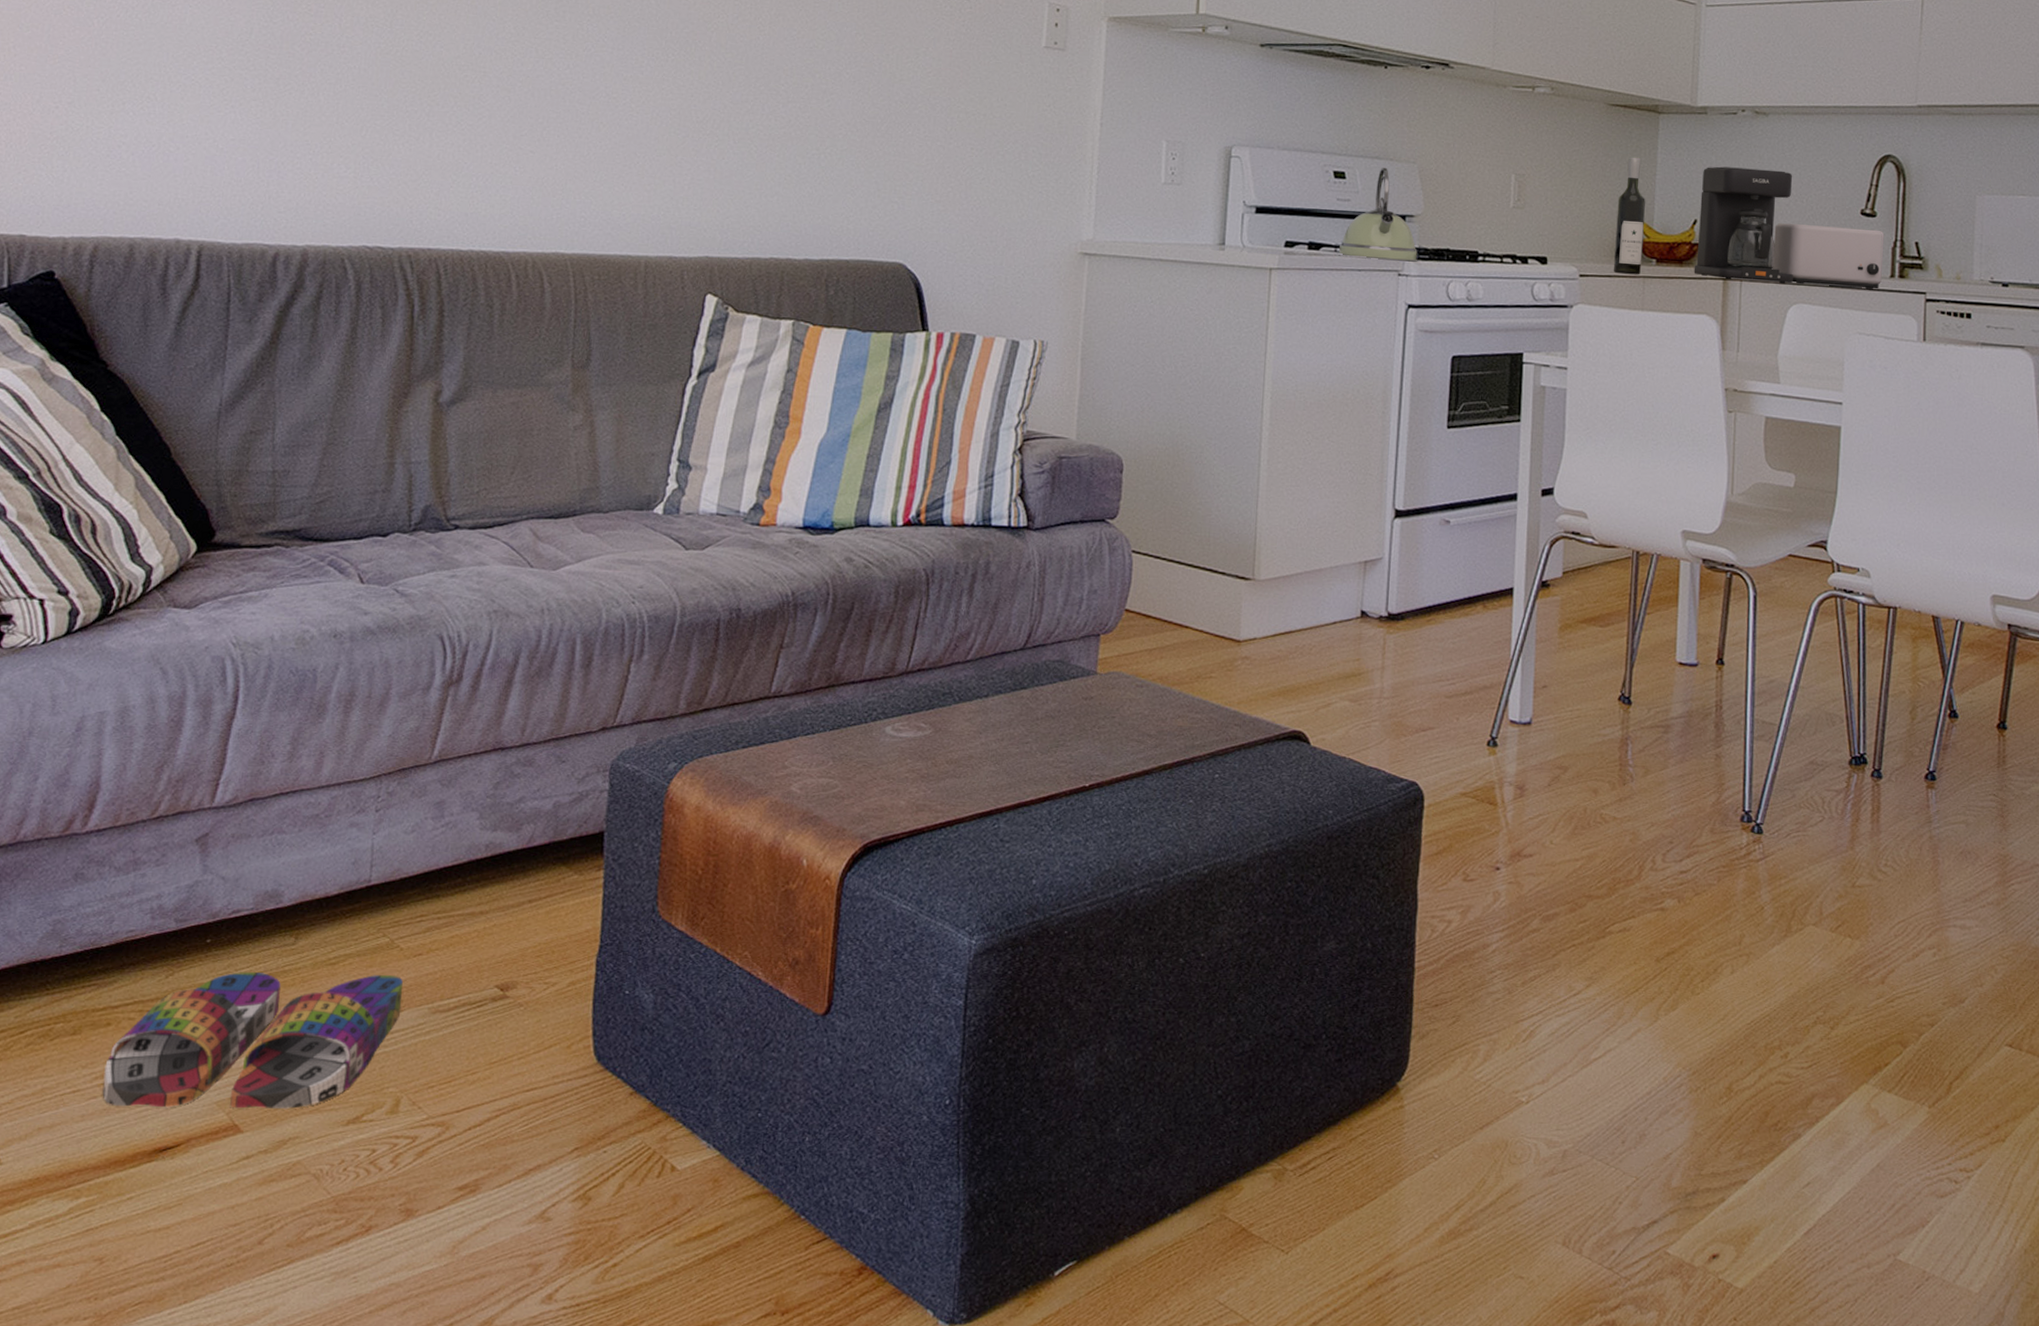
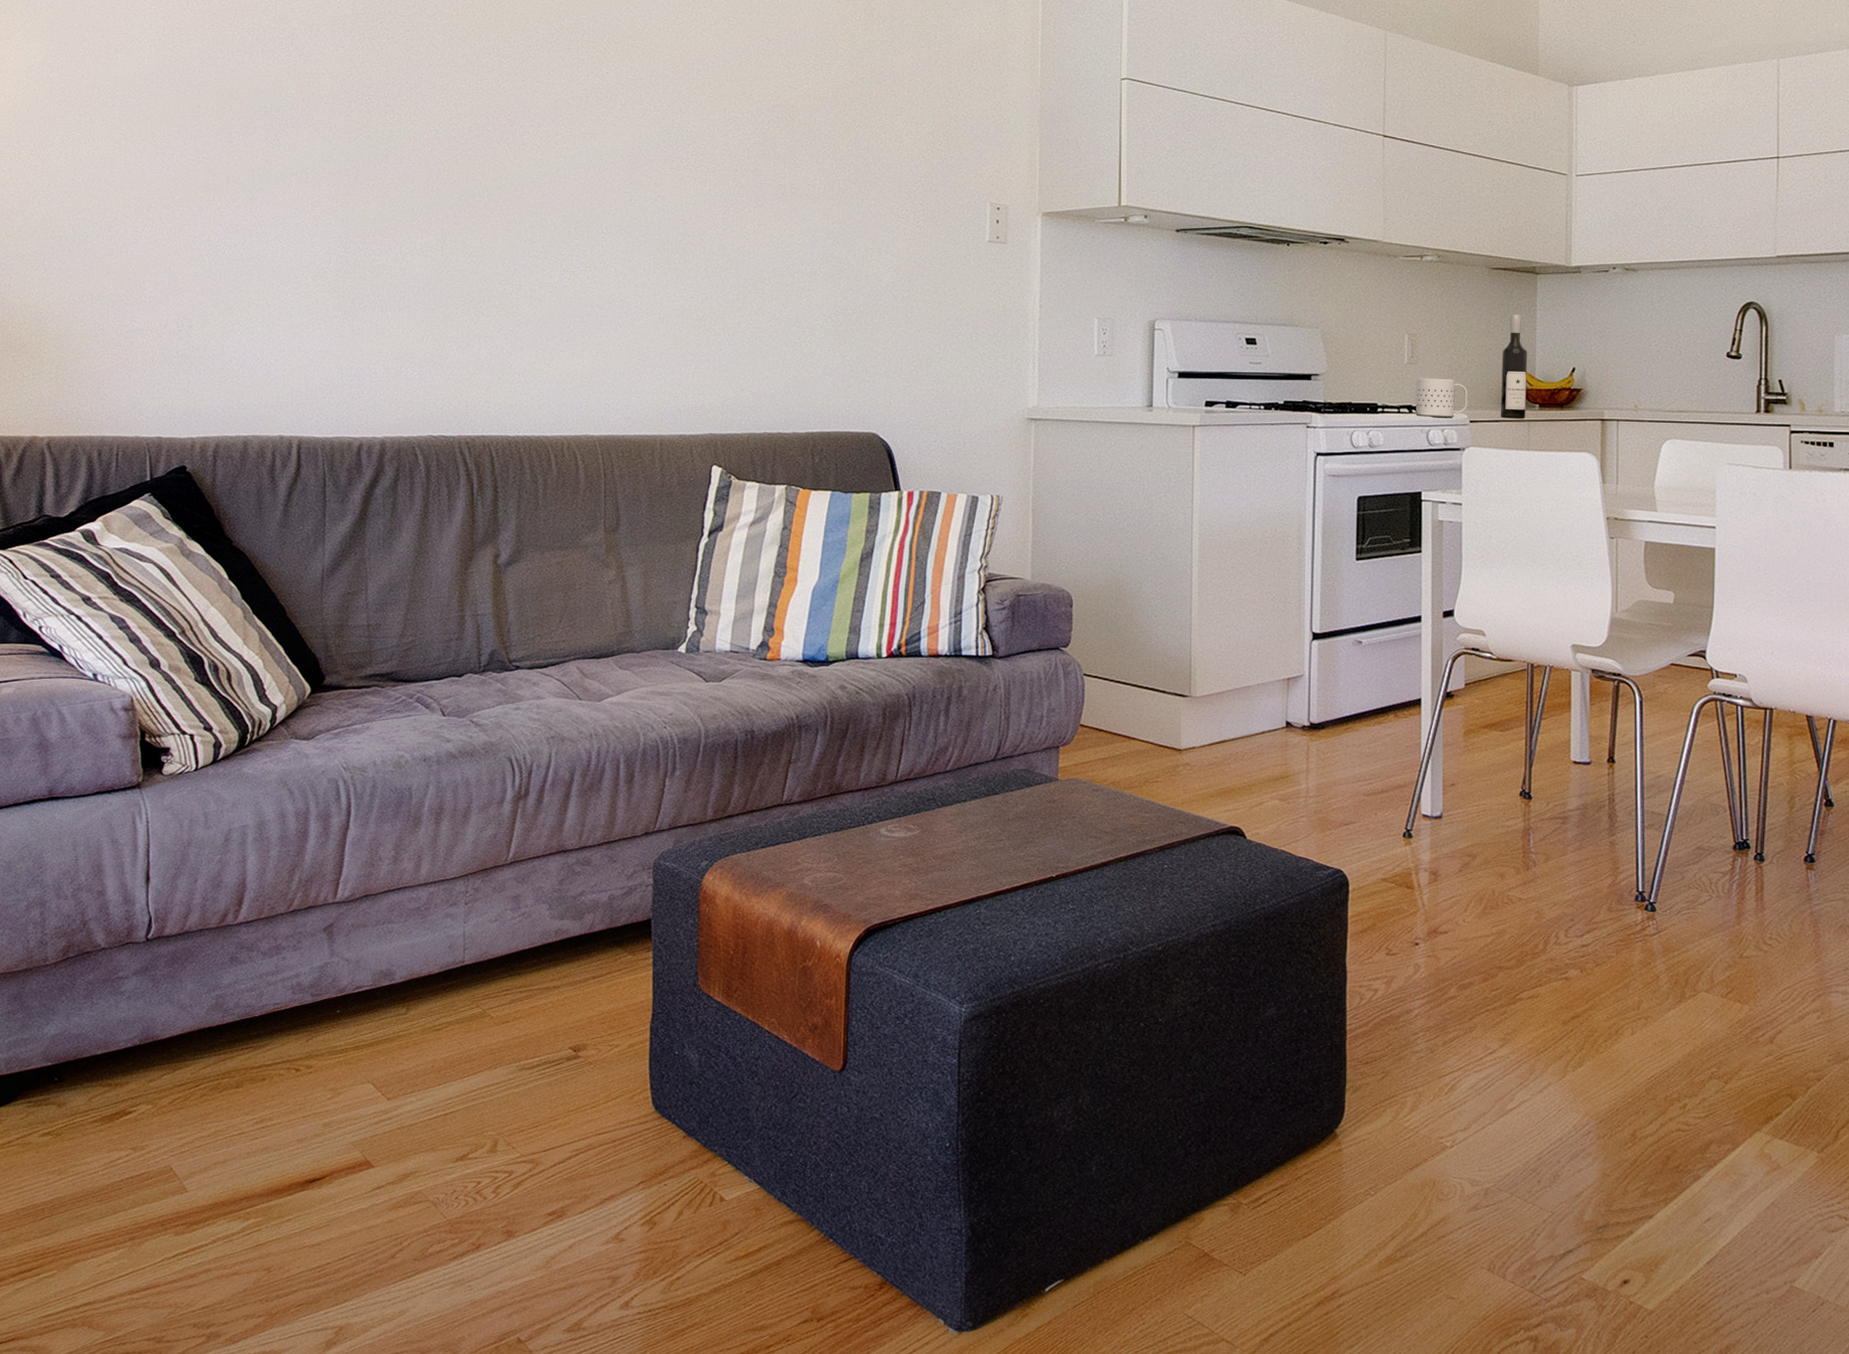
slippers: present [102,972,403,1109] -> none [262,1037,495,1148]
kettle: present [1337,167,1418,262] -> none [1252,332,1324,415]
mug: none [1520,224,1578,270] -> present [1416,378,1468,417]
coffee maker: present [1694,166,1794,285] -> none [1574,319,1667,423]
toaster: present [1773,223,1885,289] -> none [1647,367,1750,424]

